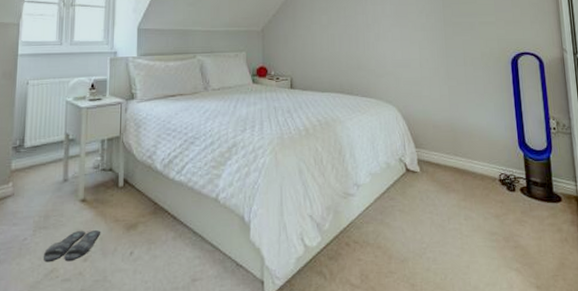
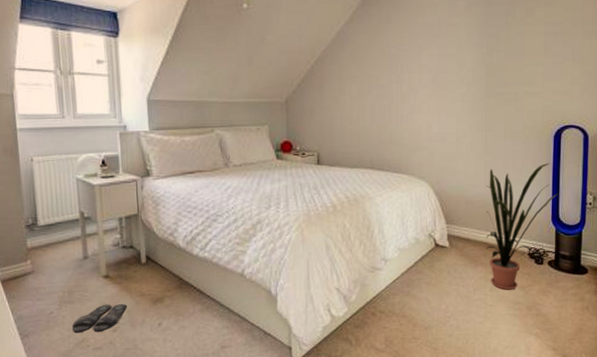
house plant: none [452,88,522,219] -> present [486,163,558,290]

